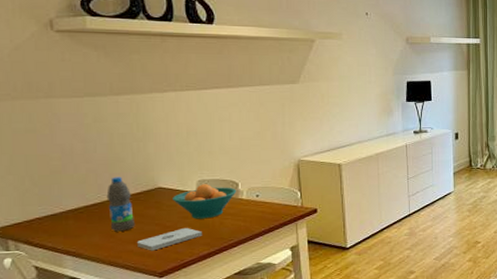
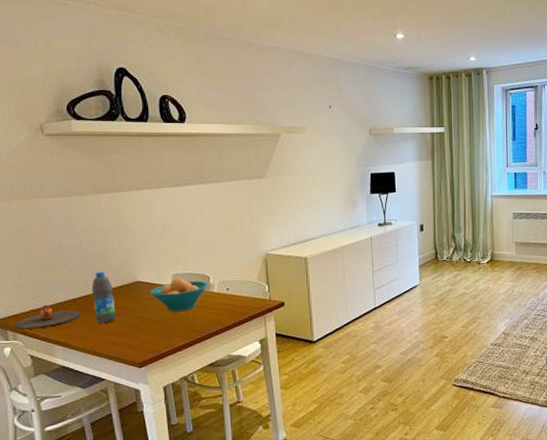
plate: none [16,212,94,239] -> present [14,304,81,330]
notepad: present [136,227,202,251] -> none [118,320,177,342]

